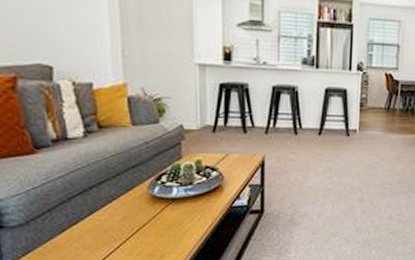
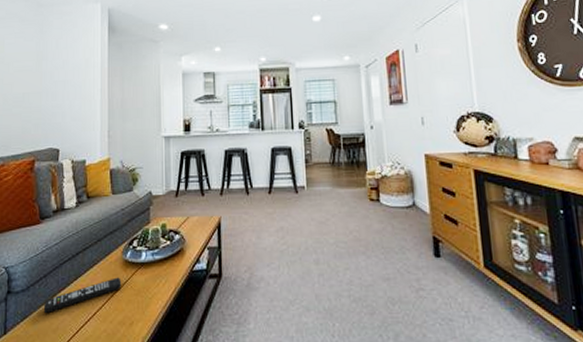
remote control: none [50,212,149,248] -> present [43,277,122,314]

